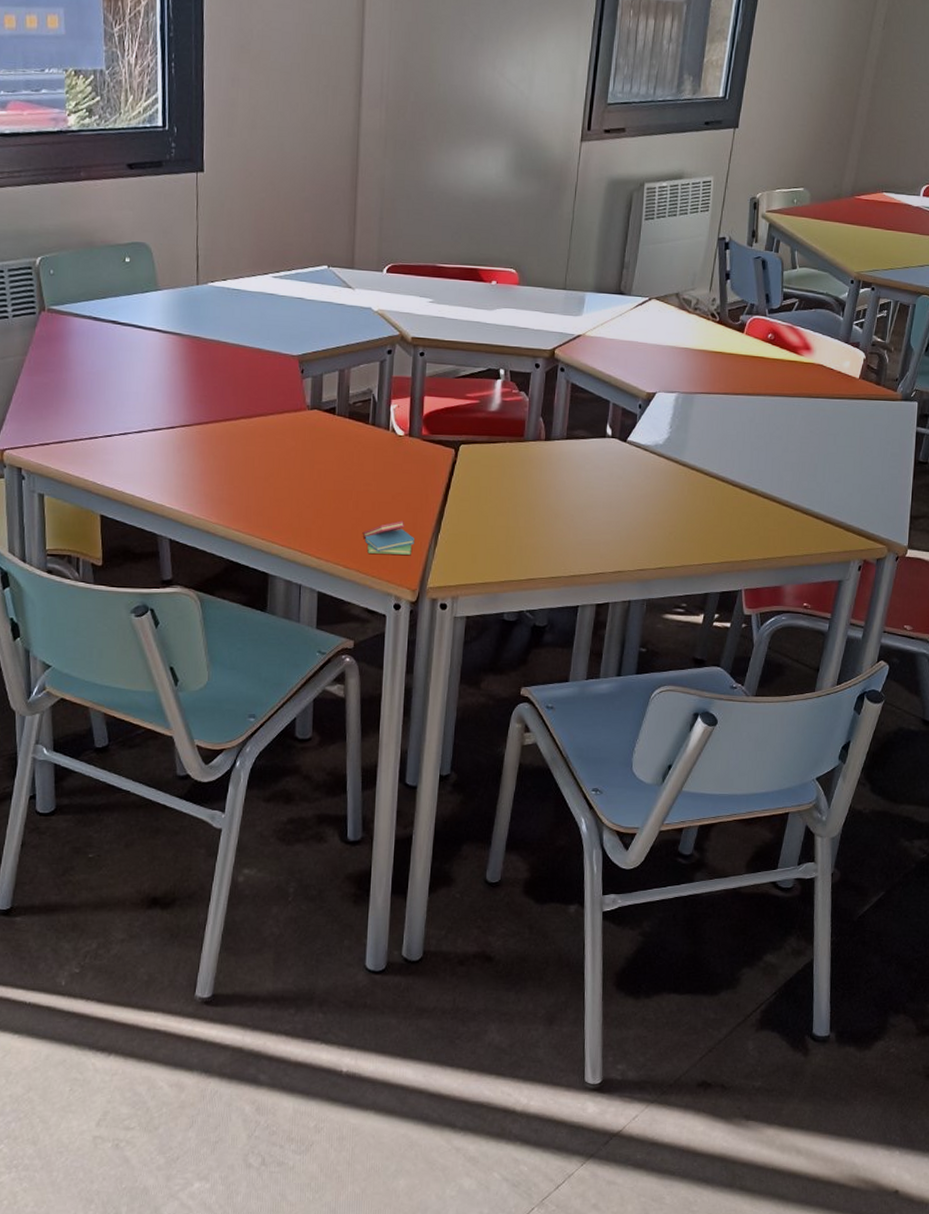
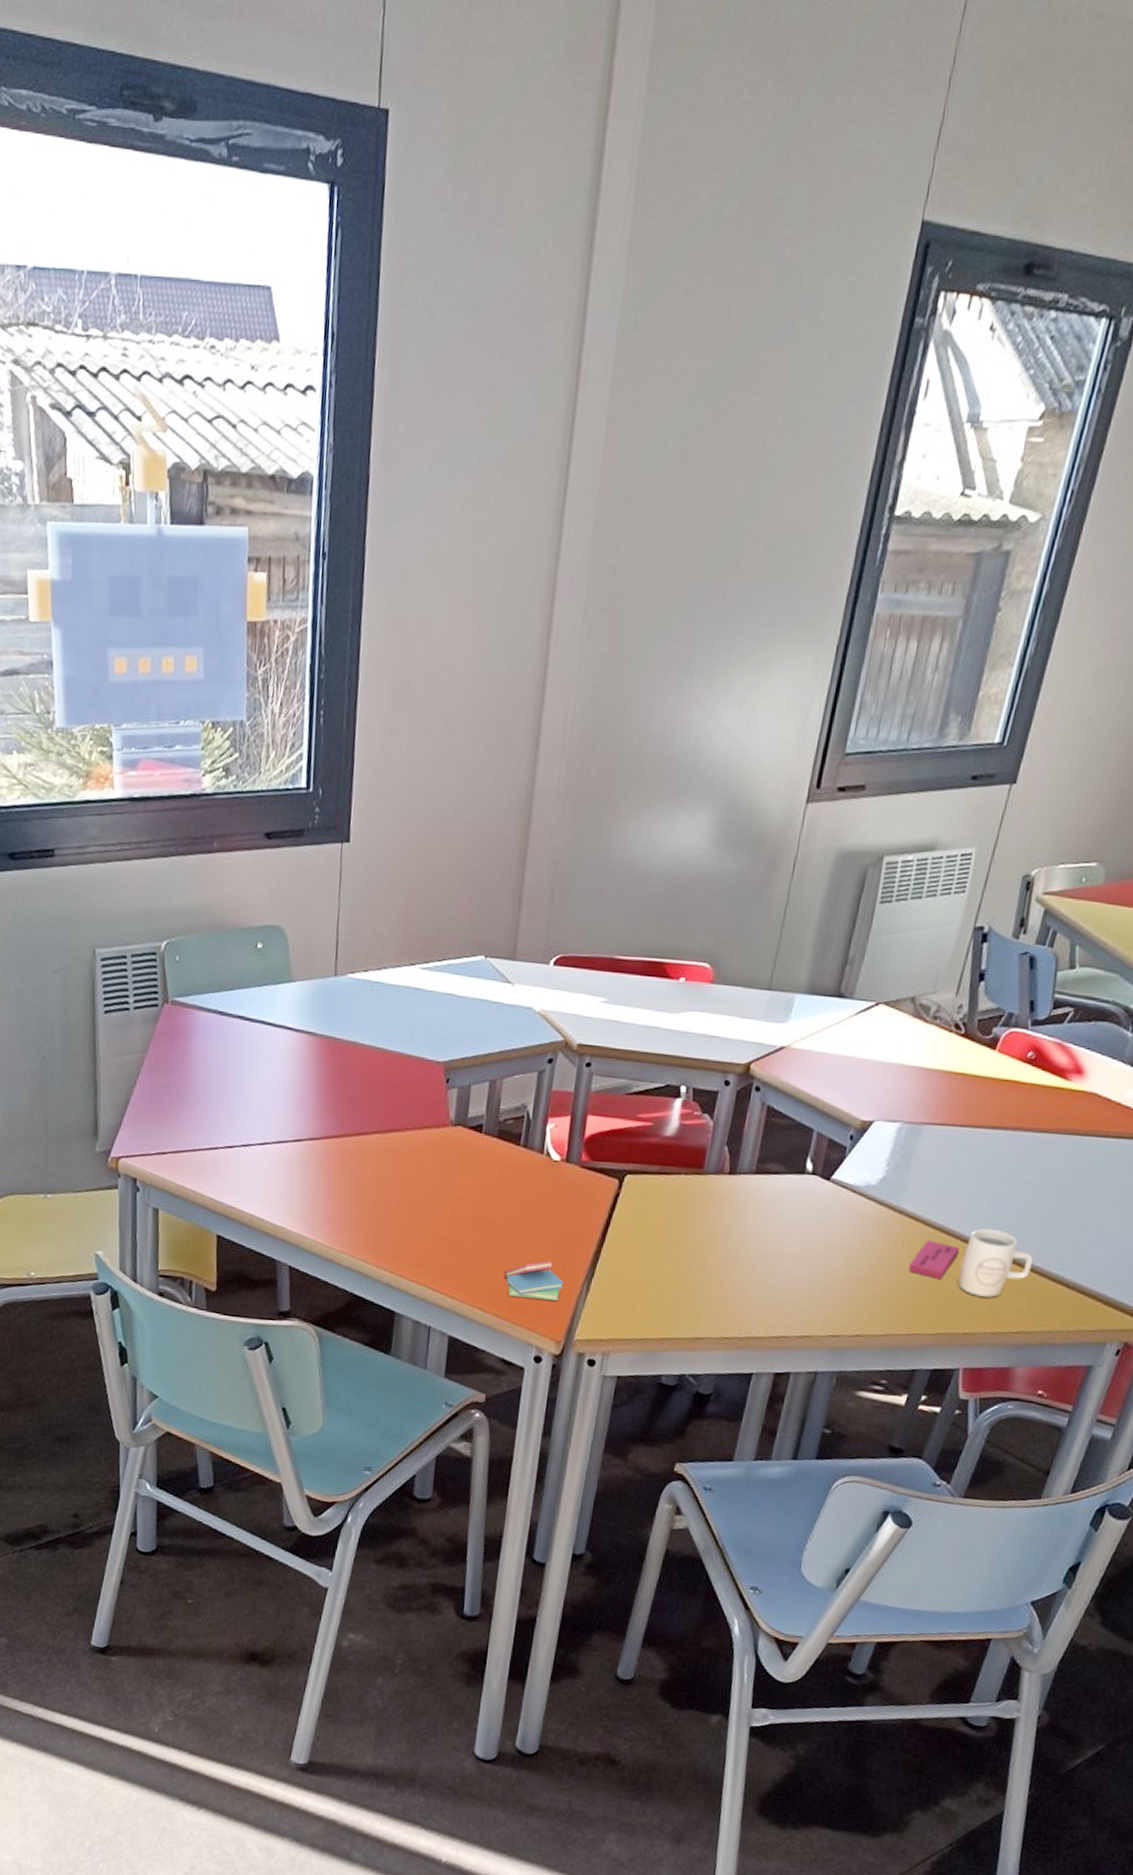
eraser: none [694,487,732,518] -> present [908,1240,960,1279]
mug: none [734,474,789,530] -> present [958,1228,1034,1298]

